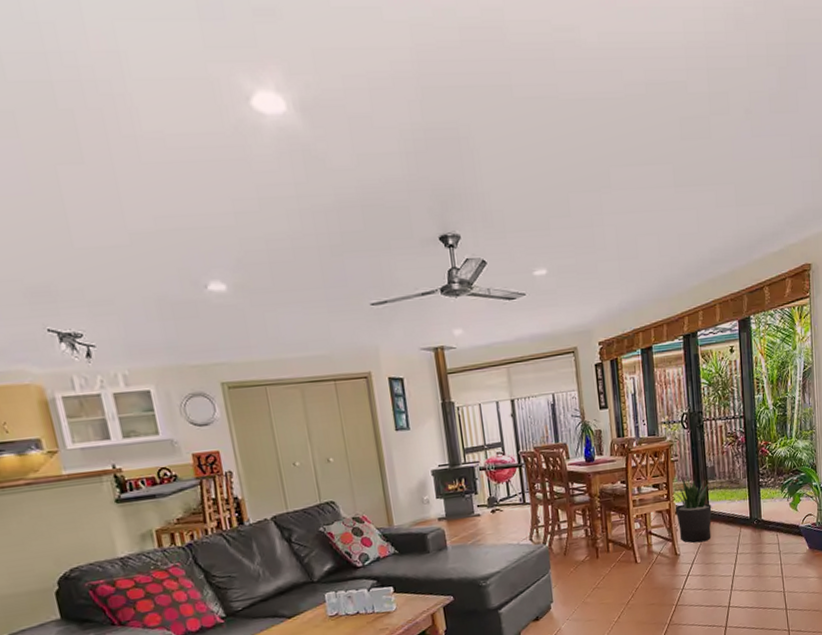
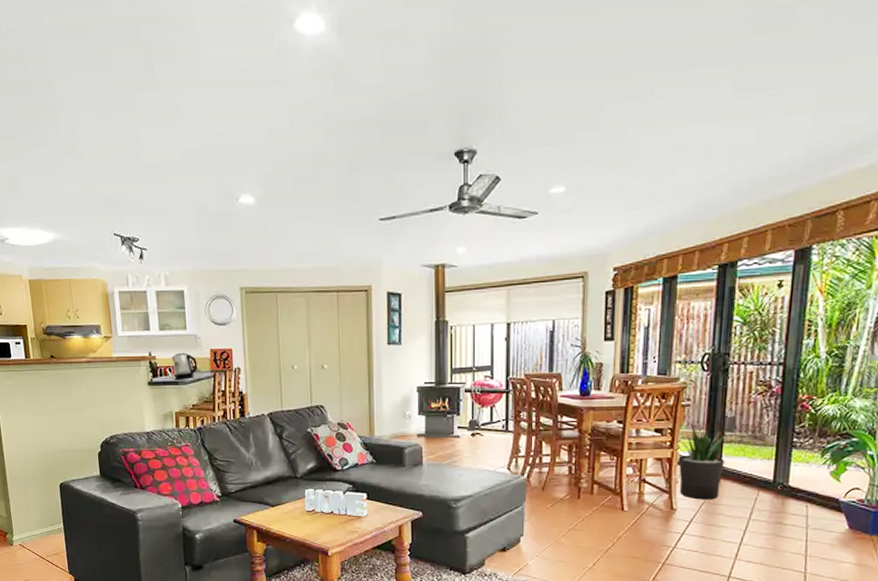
kettle: none [143,460,178,493] -> present [171,352,197,380]

